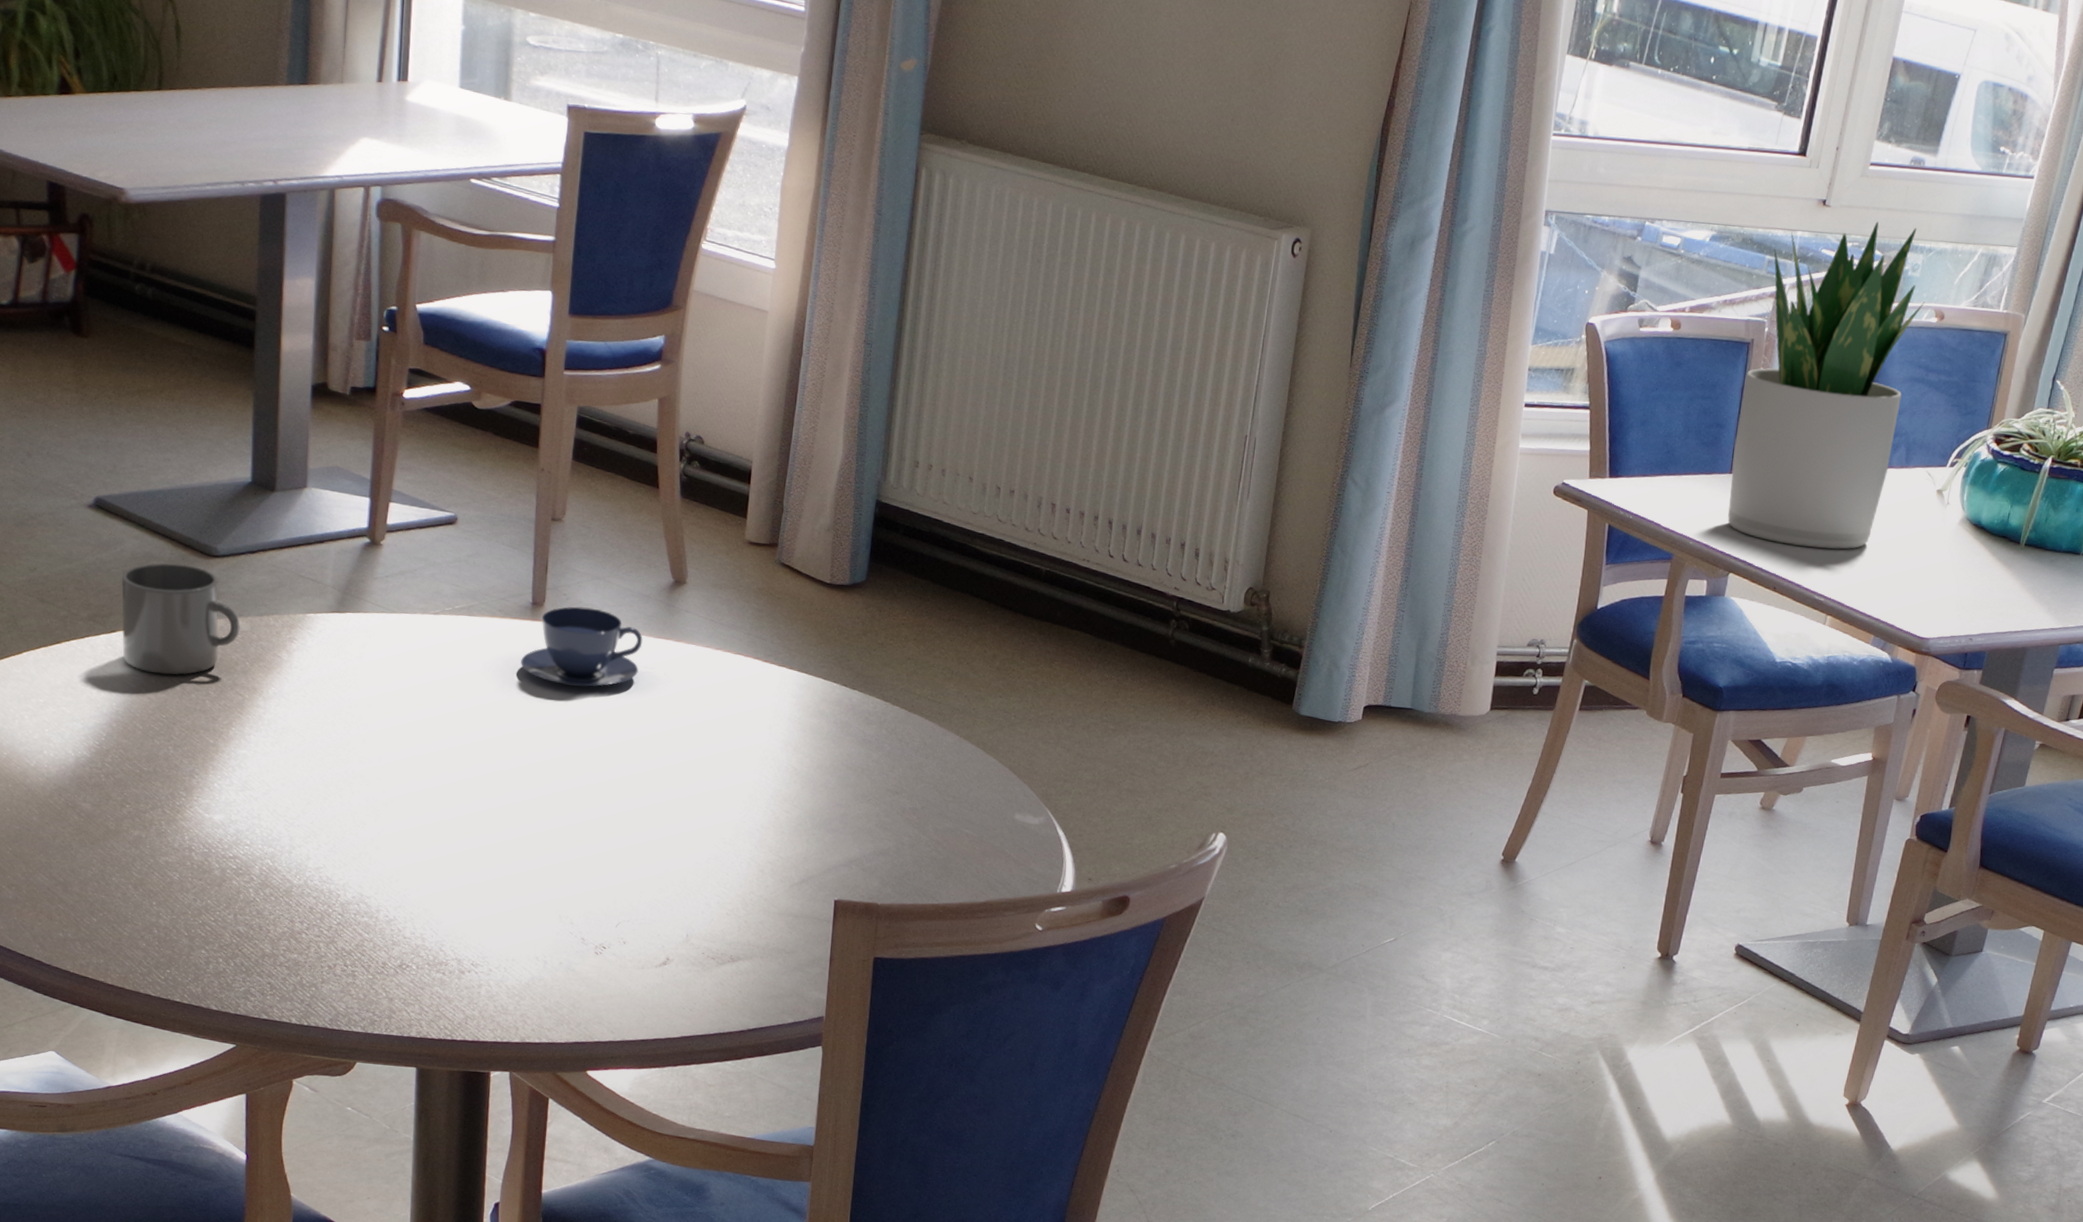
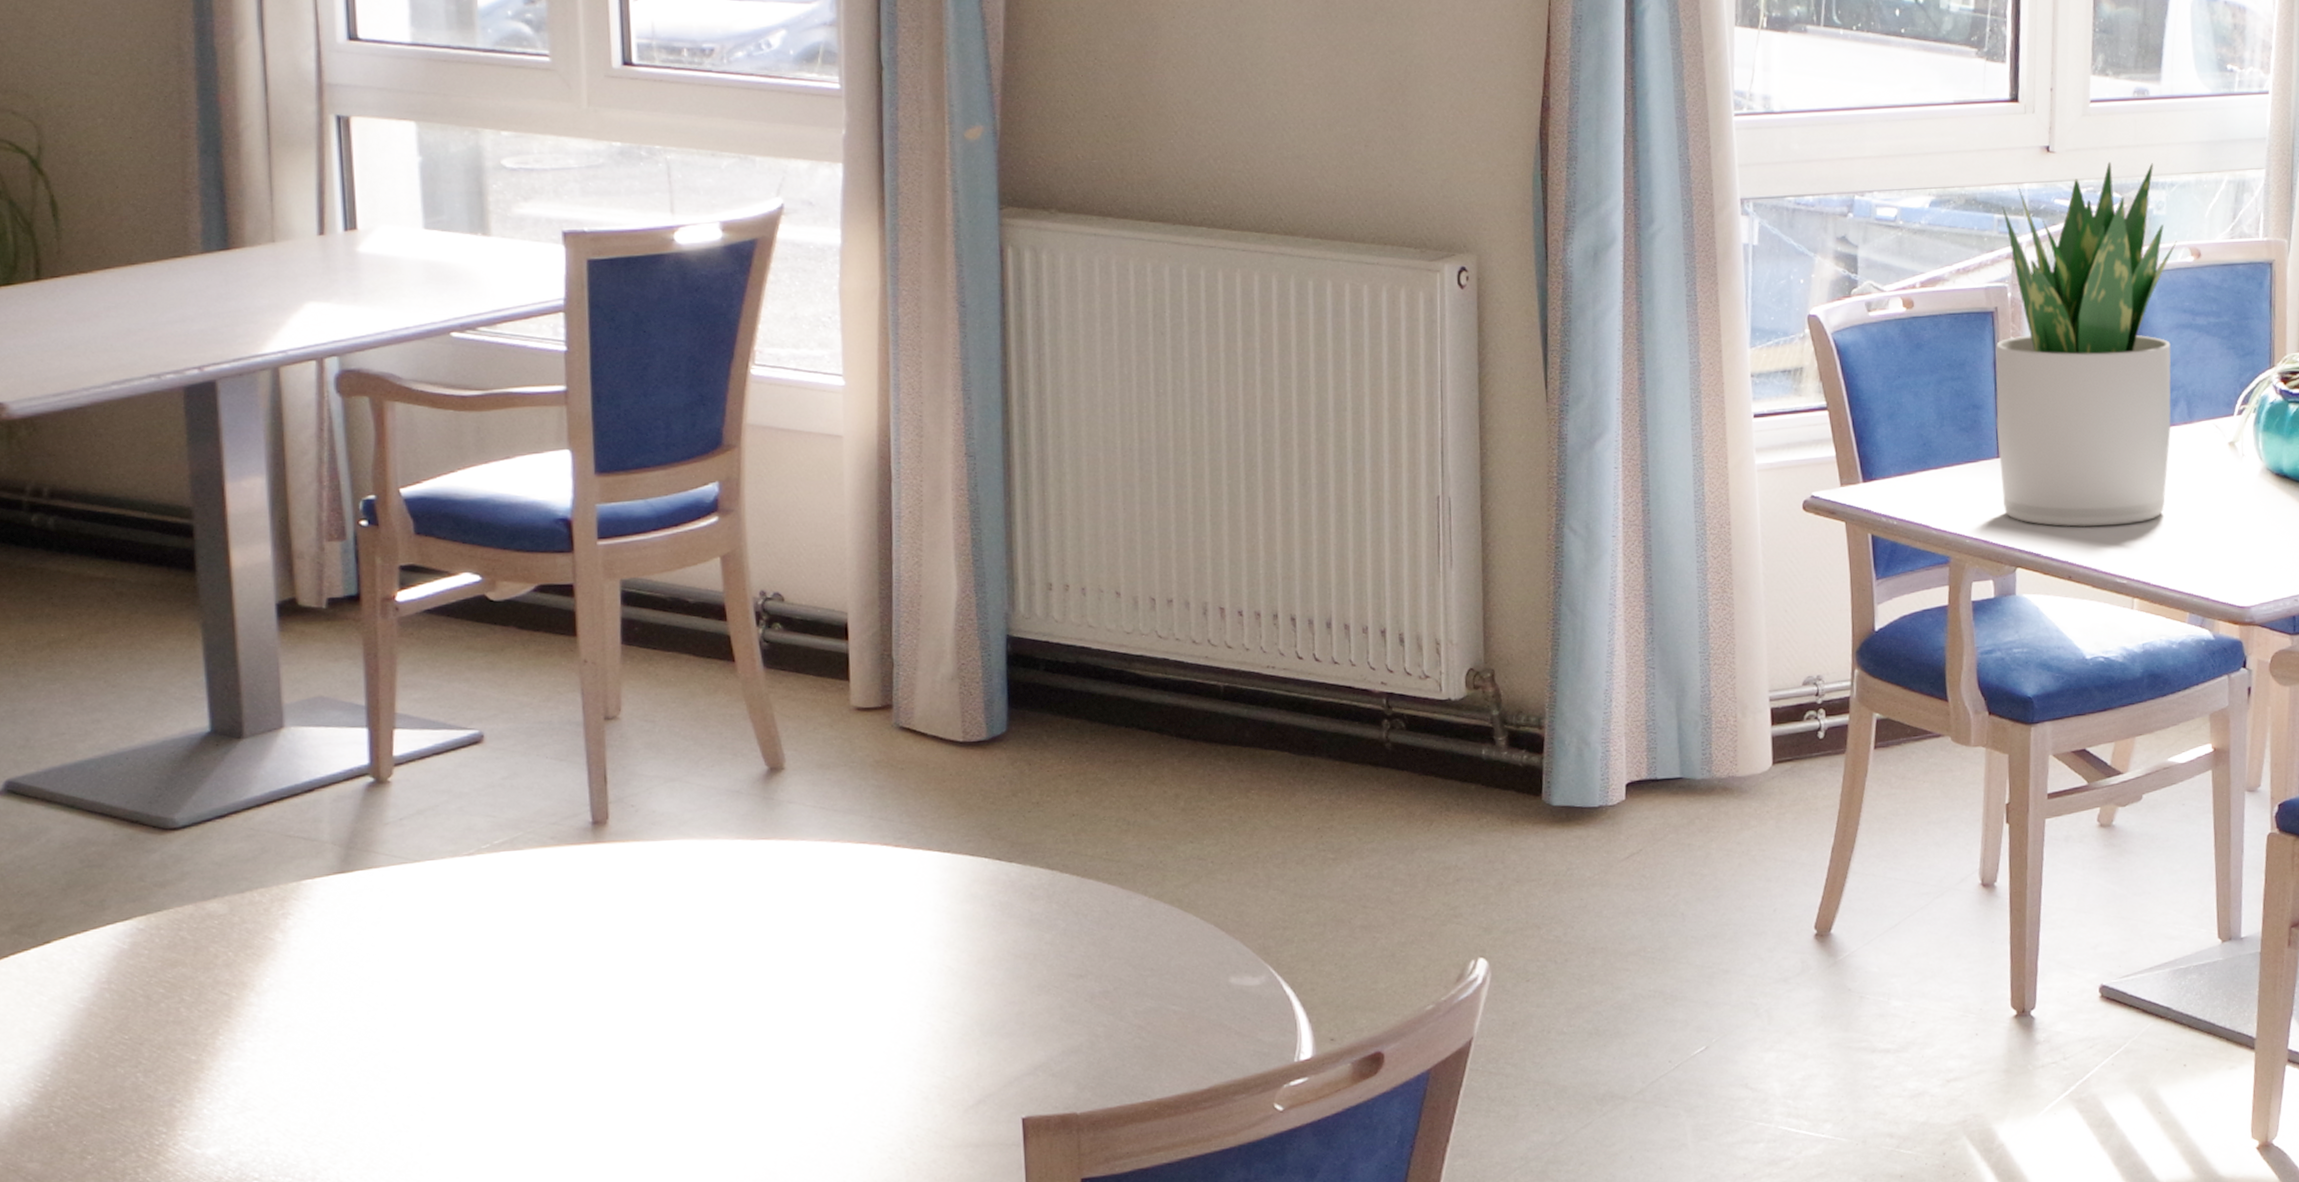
mug: present [121,562,240,676] -> none [52,845,216,986]
teacup: present [521,606,643,687] -> none [587,816,739,915]

